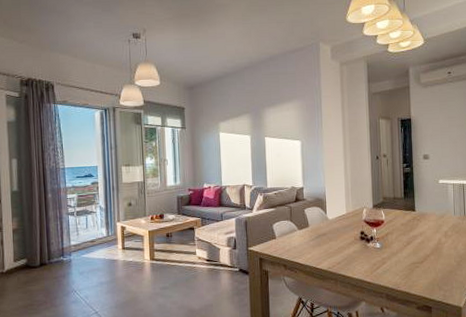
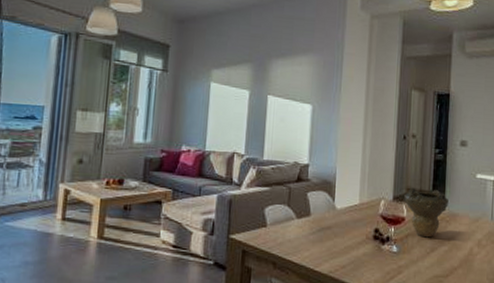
decorative bowl: none [382,196,418,234] -> present [404,187,449,238]

